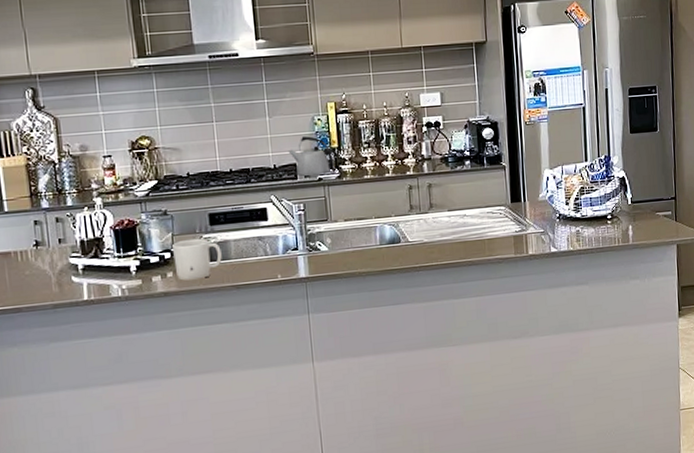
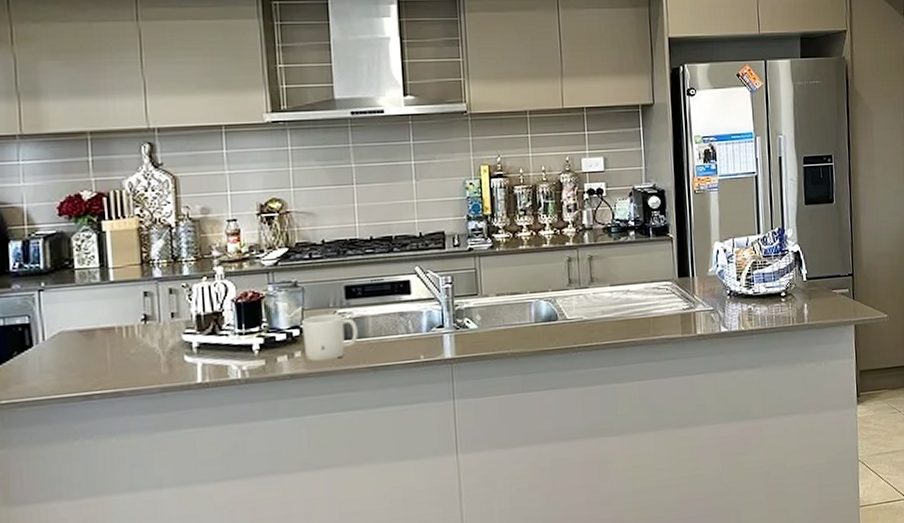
kettle: present [288,136,334,178] -> none [436,202,487,248]

